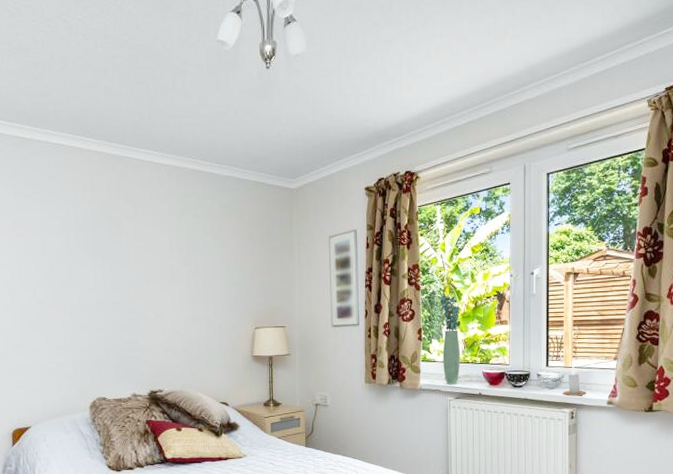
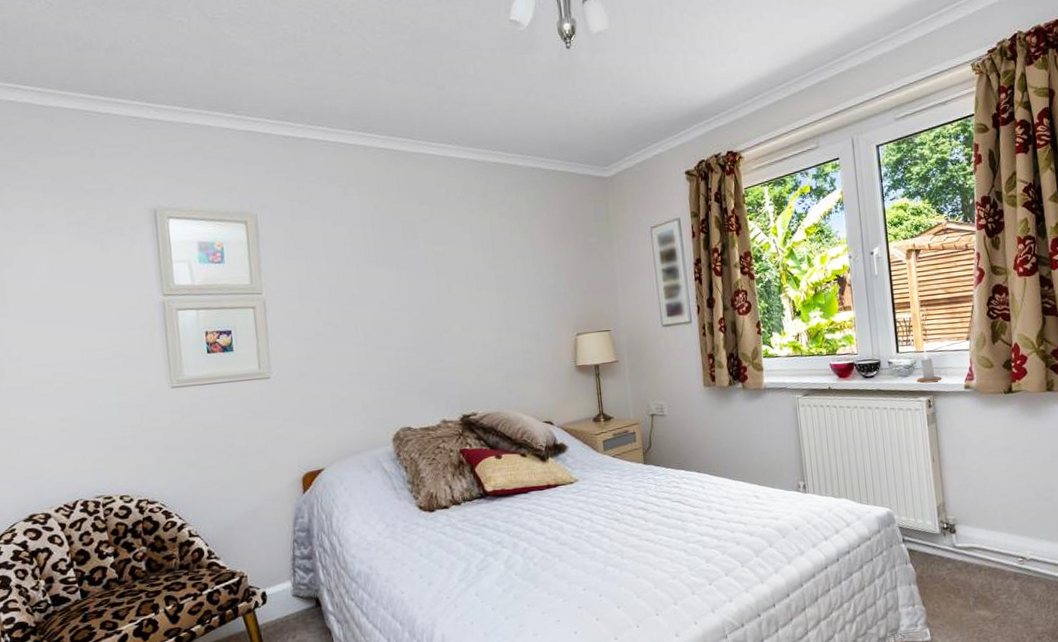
vase: present [439,292,461,385] -> none [776,279,806,382]

